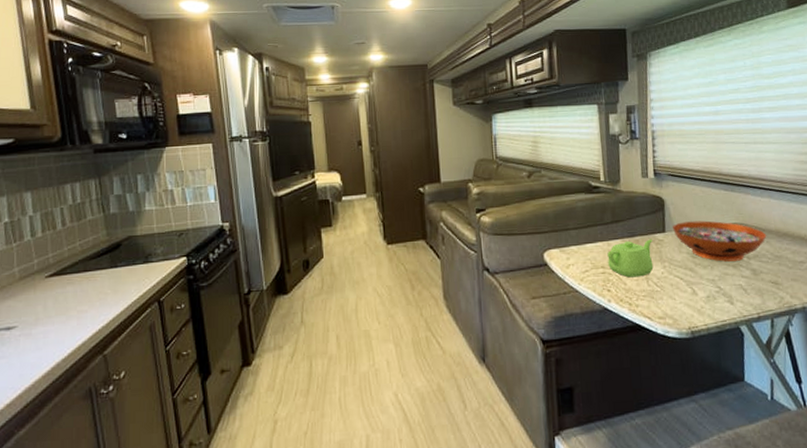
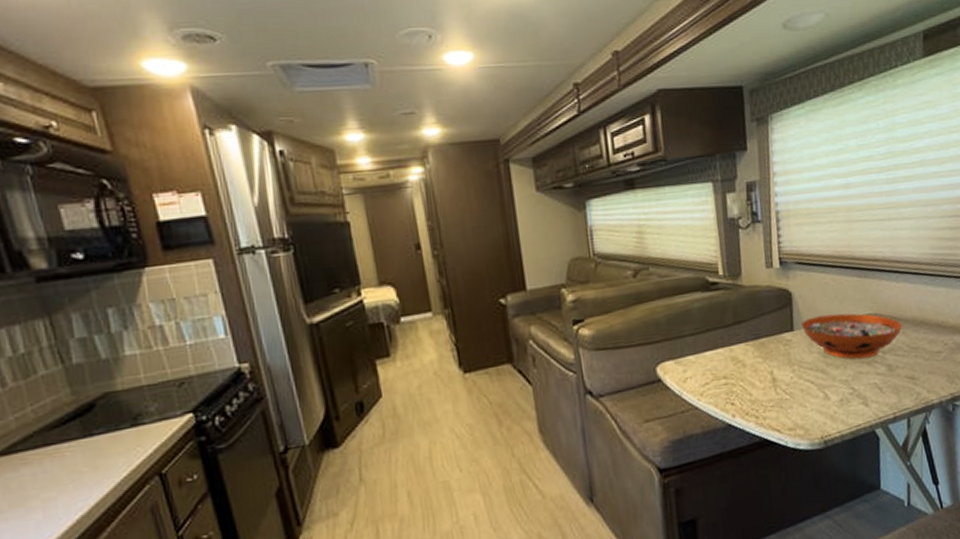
teapot: present [607,239,654,278] -> none [729,339,782,387]

